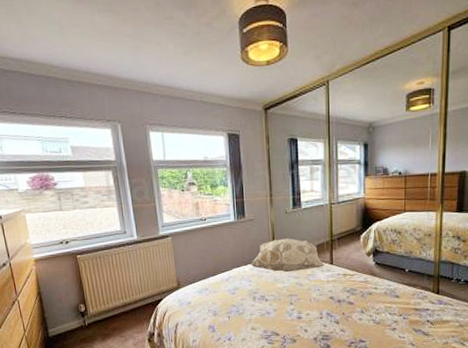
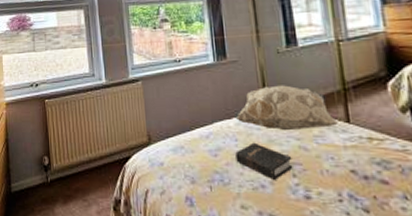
hardback book: none [249,282,291,308] -> present [235,142,293,180]

